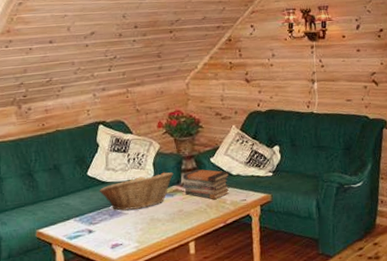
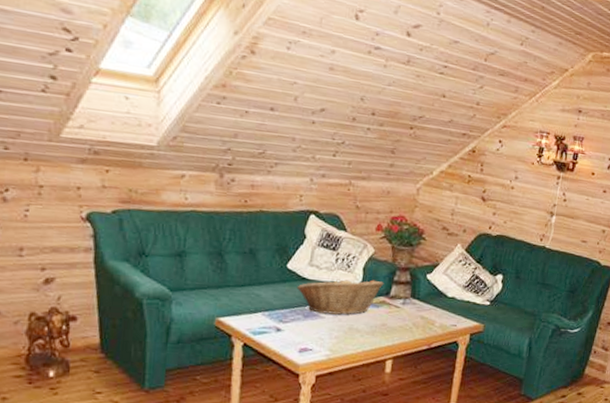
book stack: present [182,168,230,199] -> none [391,283,445,319]

